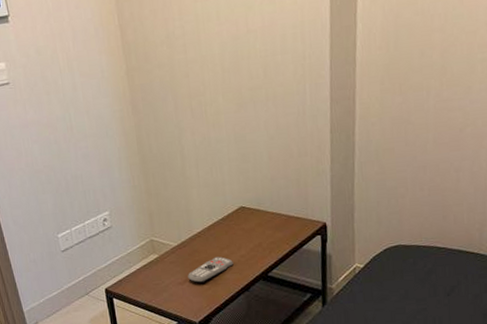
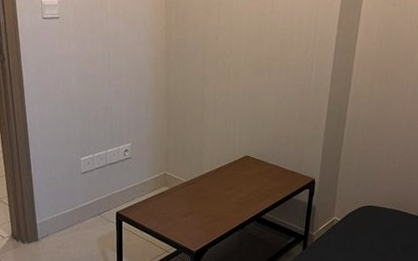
remote control: present [188,256,233,283] -> none [192,196,233,217]

